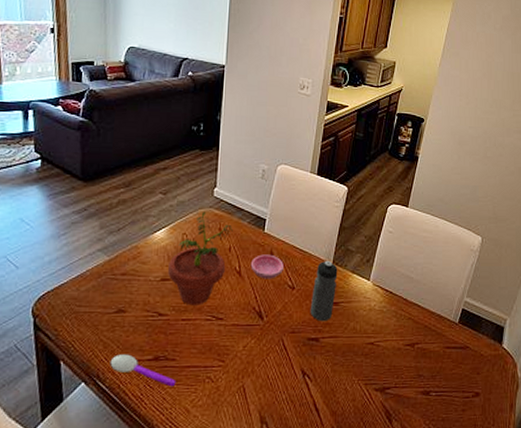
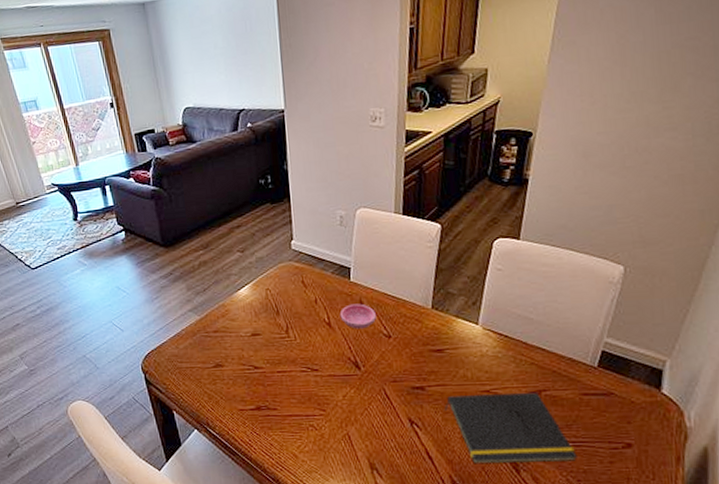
spoon: present [110,354,176,387] -> none [216,404,281,434]
potted plant: present [168,211,233,306] -> none [257,265,317,358]
water bottle: present [310,261,338,322] -> none [411,306,439,370]
notepad: none [333,344,438,415] -> present [444,392,577,464]

